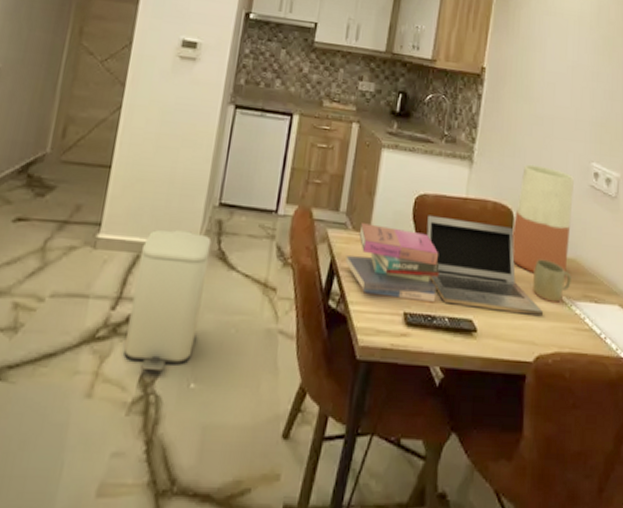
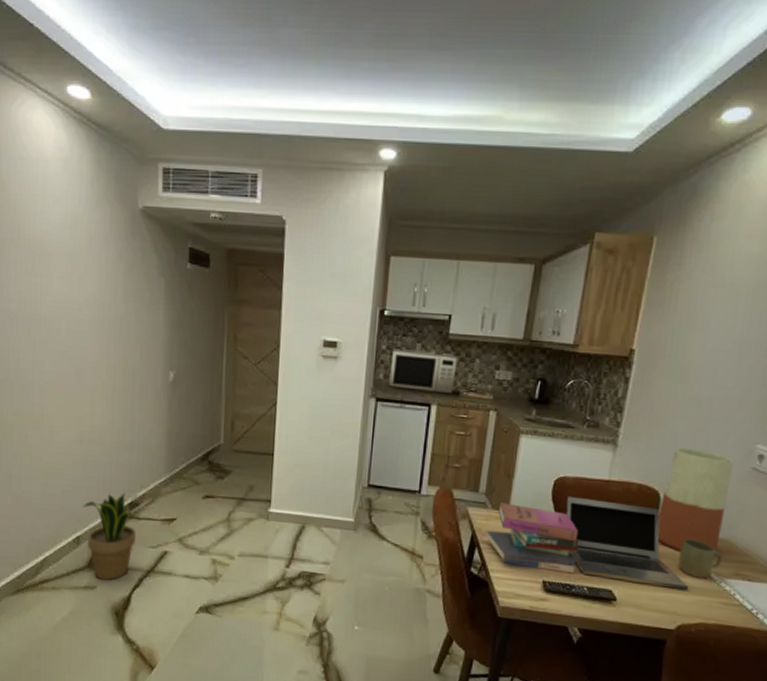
pedal bin: present [123,229,212,372] -> none [299,506,364,616]
microwave: none [250,53,322,104] -> present [389,349,458,394]

